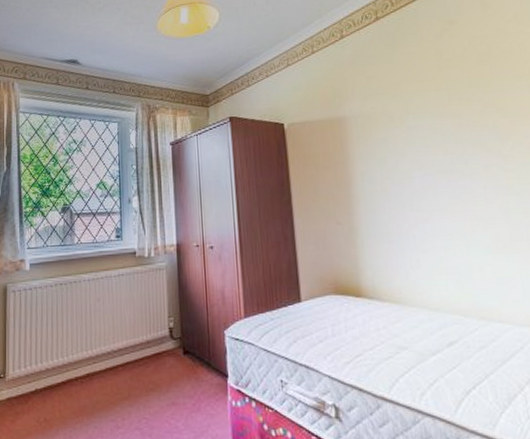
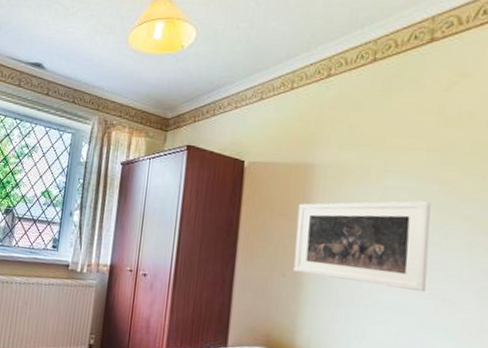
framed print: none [339,135,460,218] -> present [293,201,431,293]

